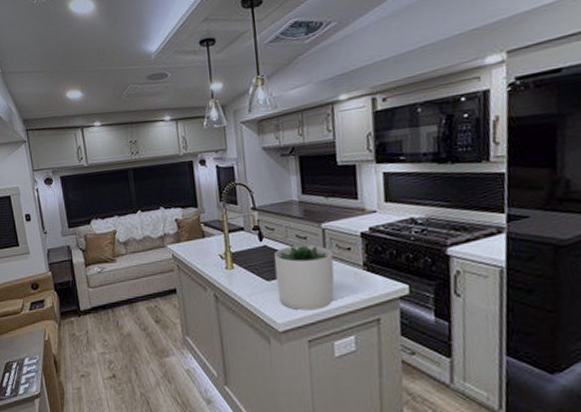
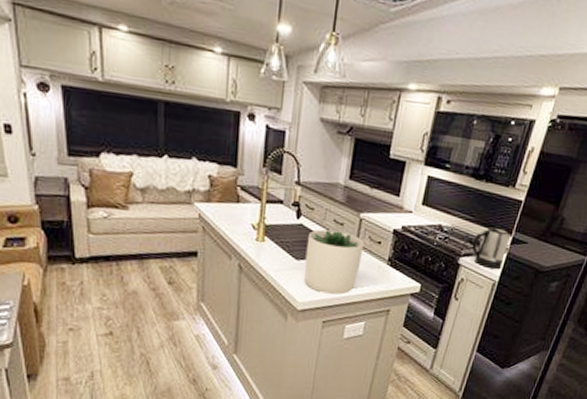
kettle: none [456,207,505,255] -> present [471,227,512,270]

